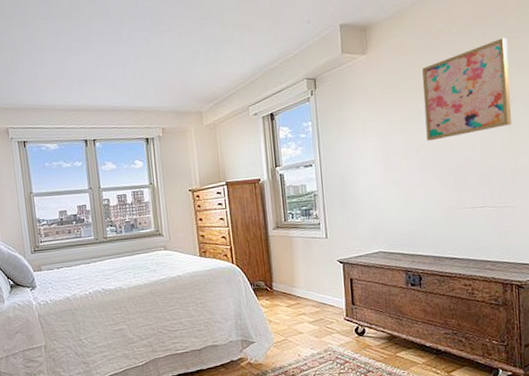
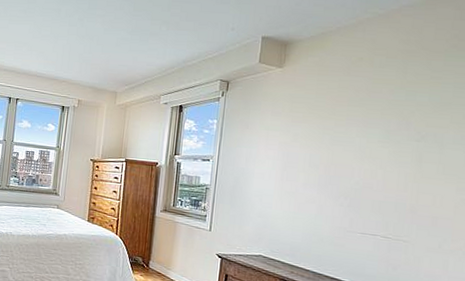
wall art: present [422,37,512,141] -> none [328,76,430,162]

